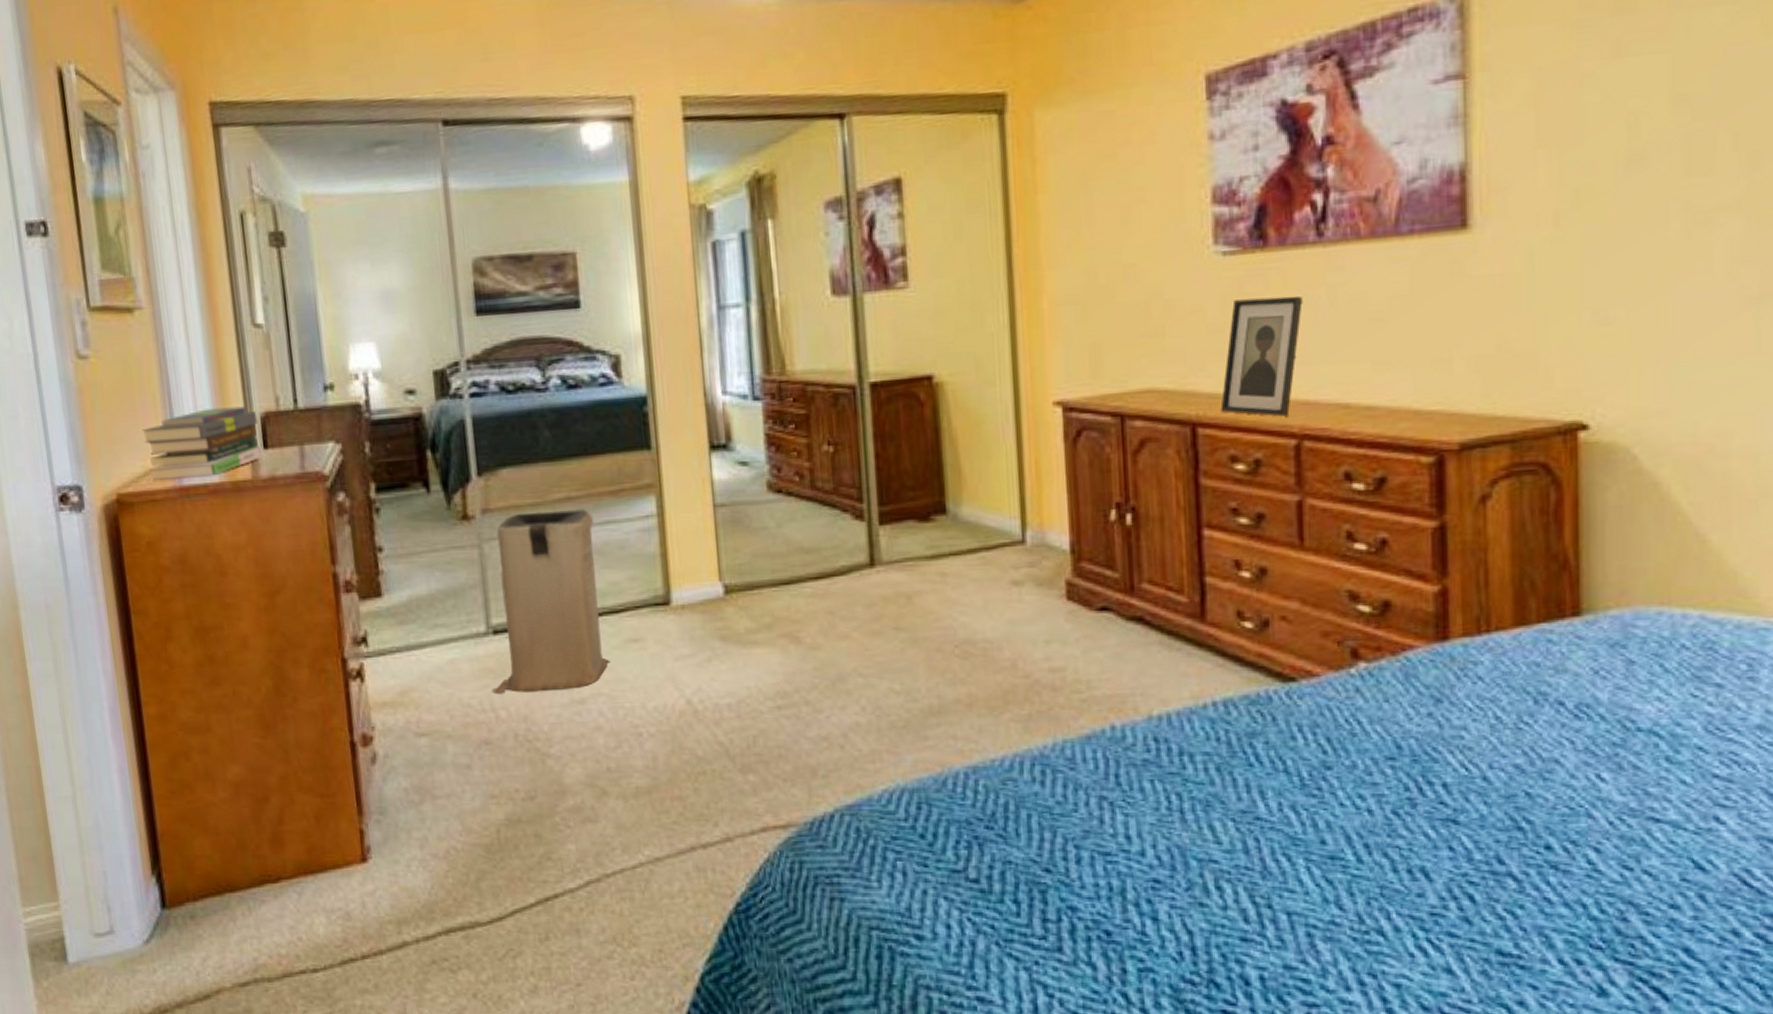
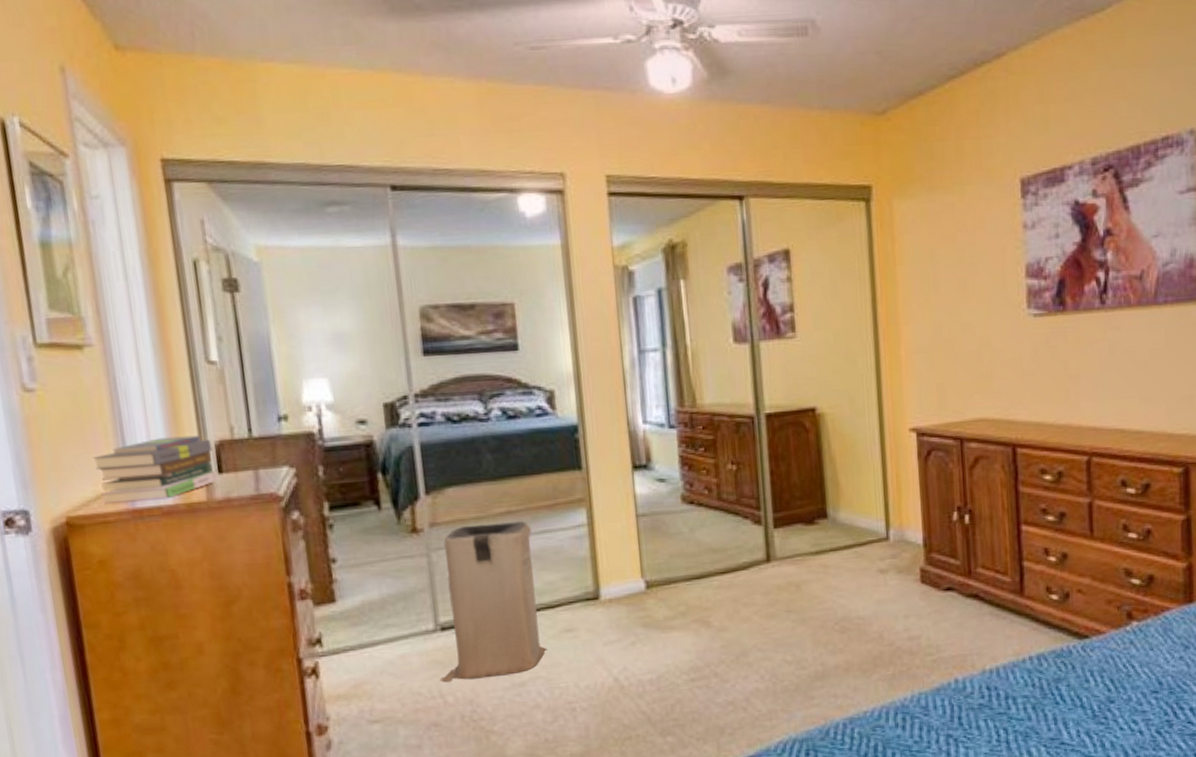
picture frame: present [1220,295,1303,417] -> none [1033,348,1091,439]

